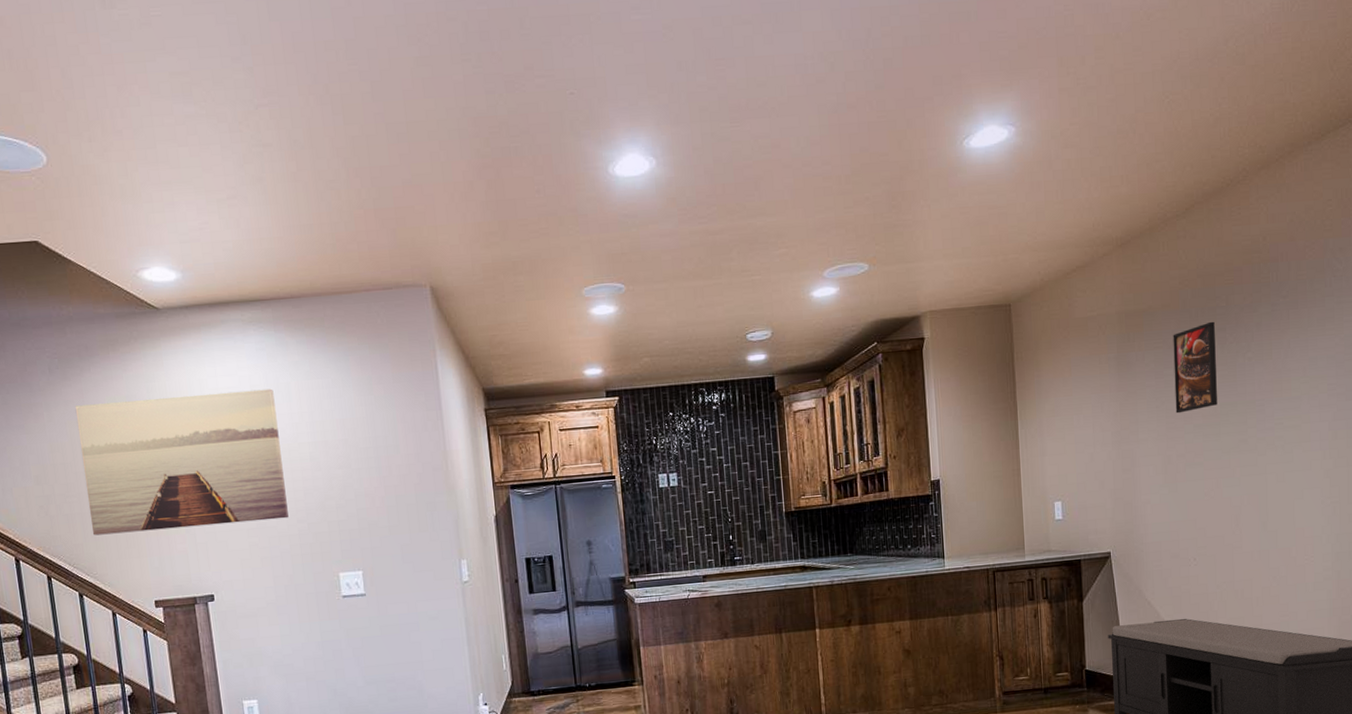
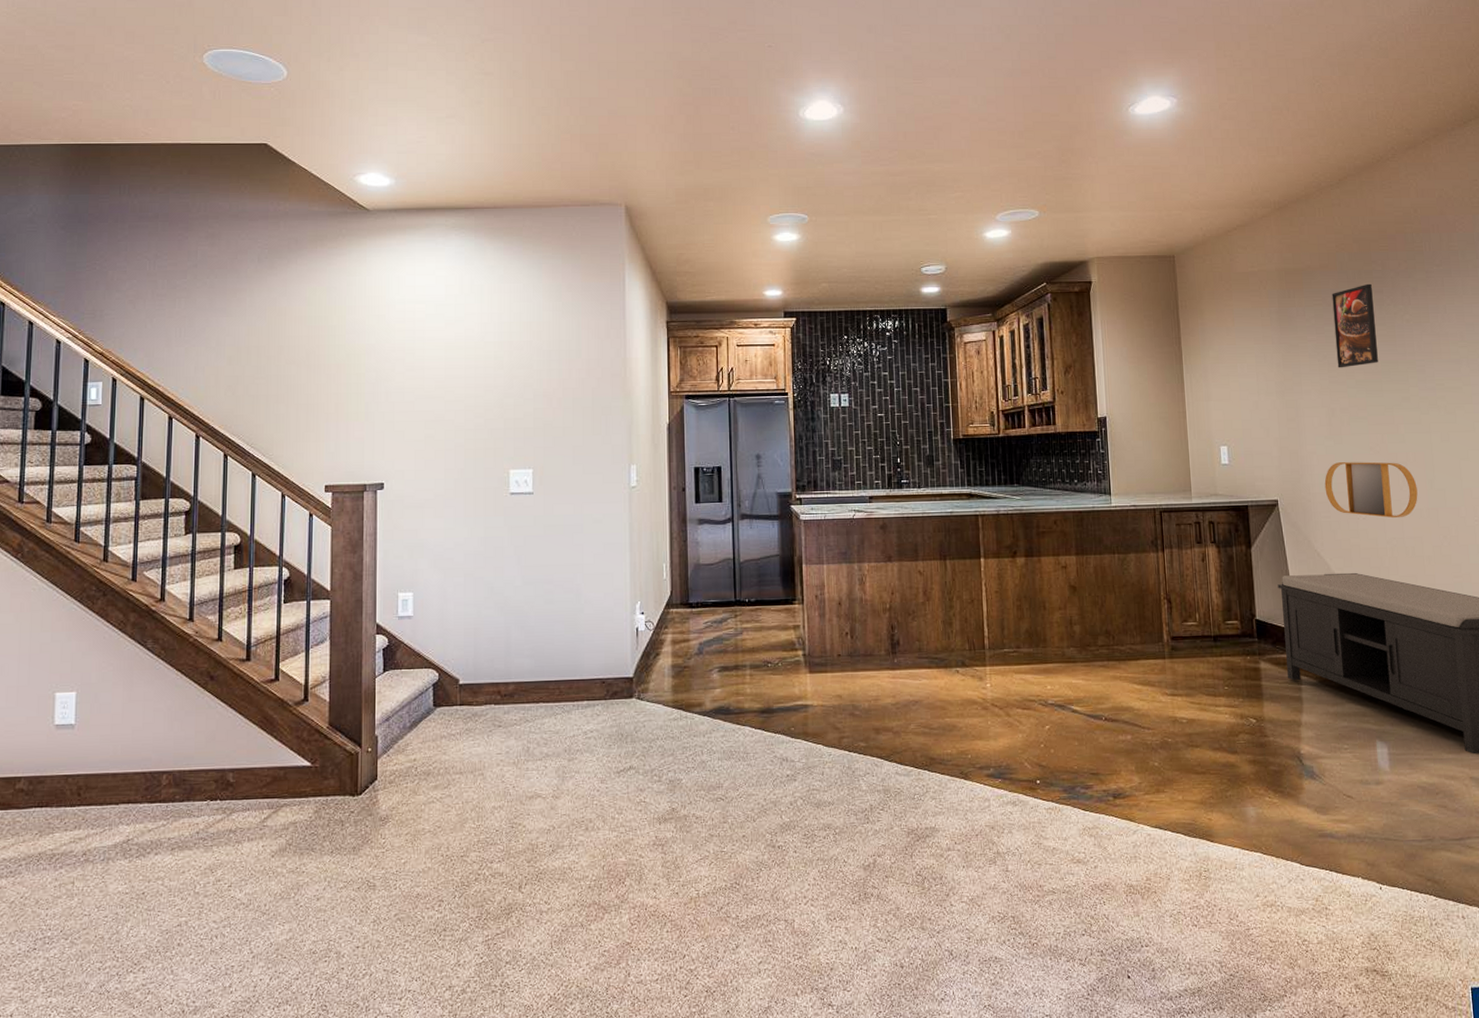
wall art: present [74,388,289,536] -> none [274,289,467,417]
home mirror: none [1157,506,1250,563] -> present [1324,462,1418,519]

